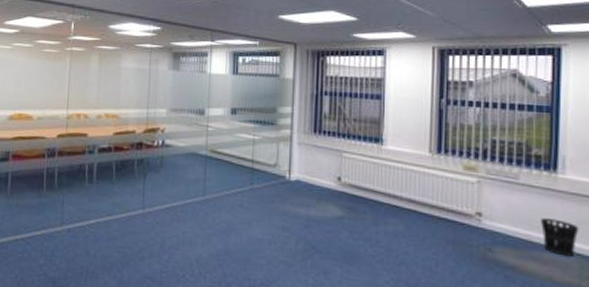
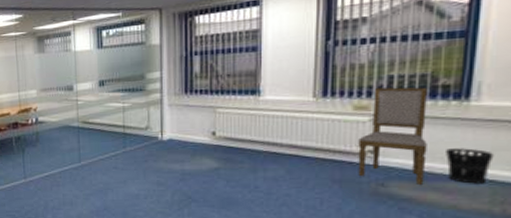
dining chair: none [468,149,526,253] -> present [358,87,427,185]

